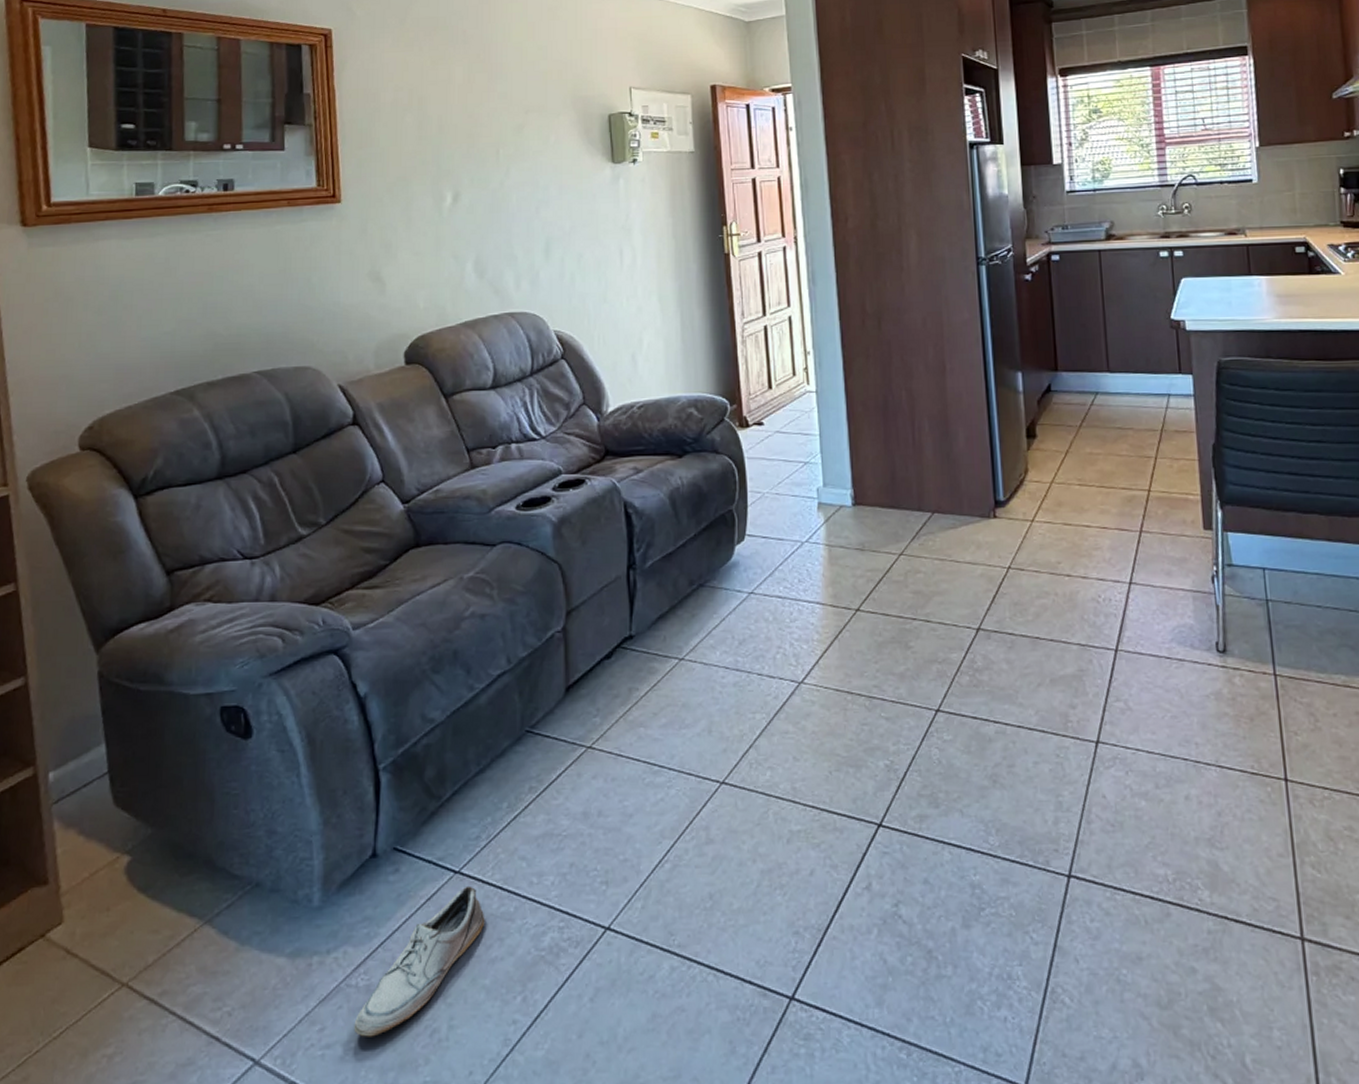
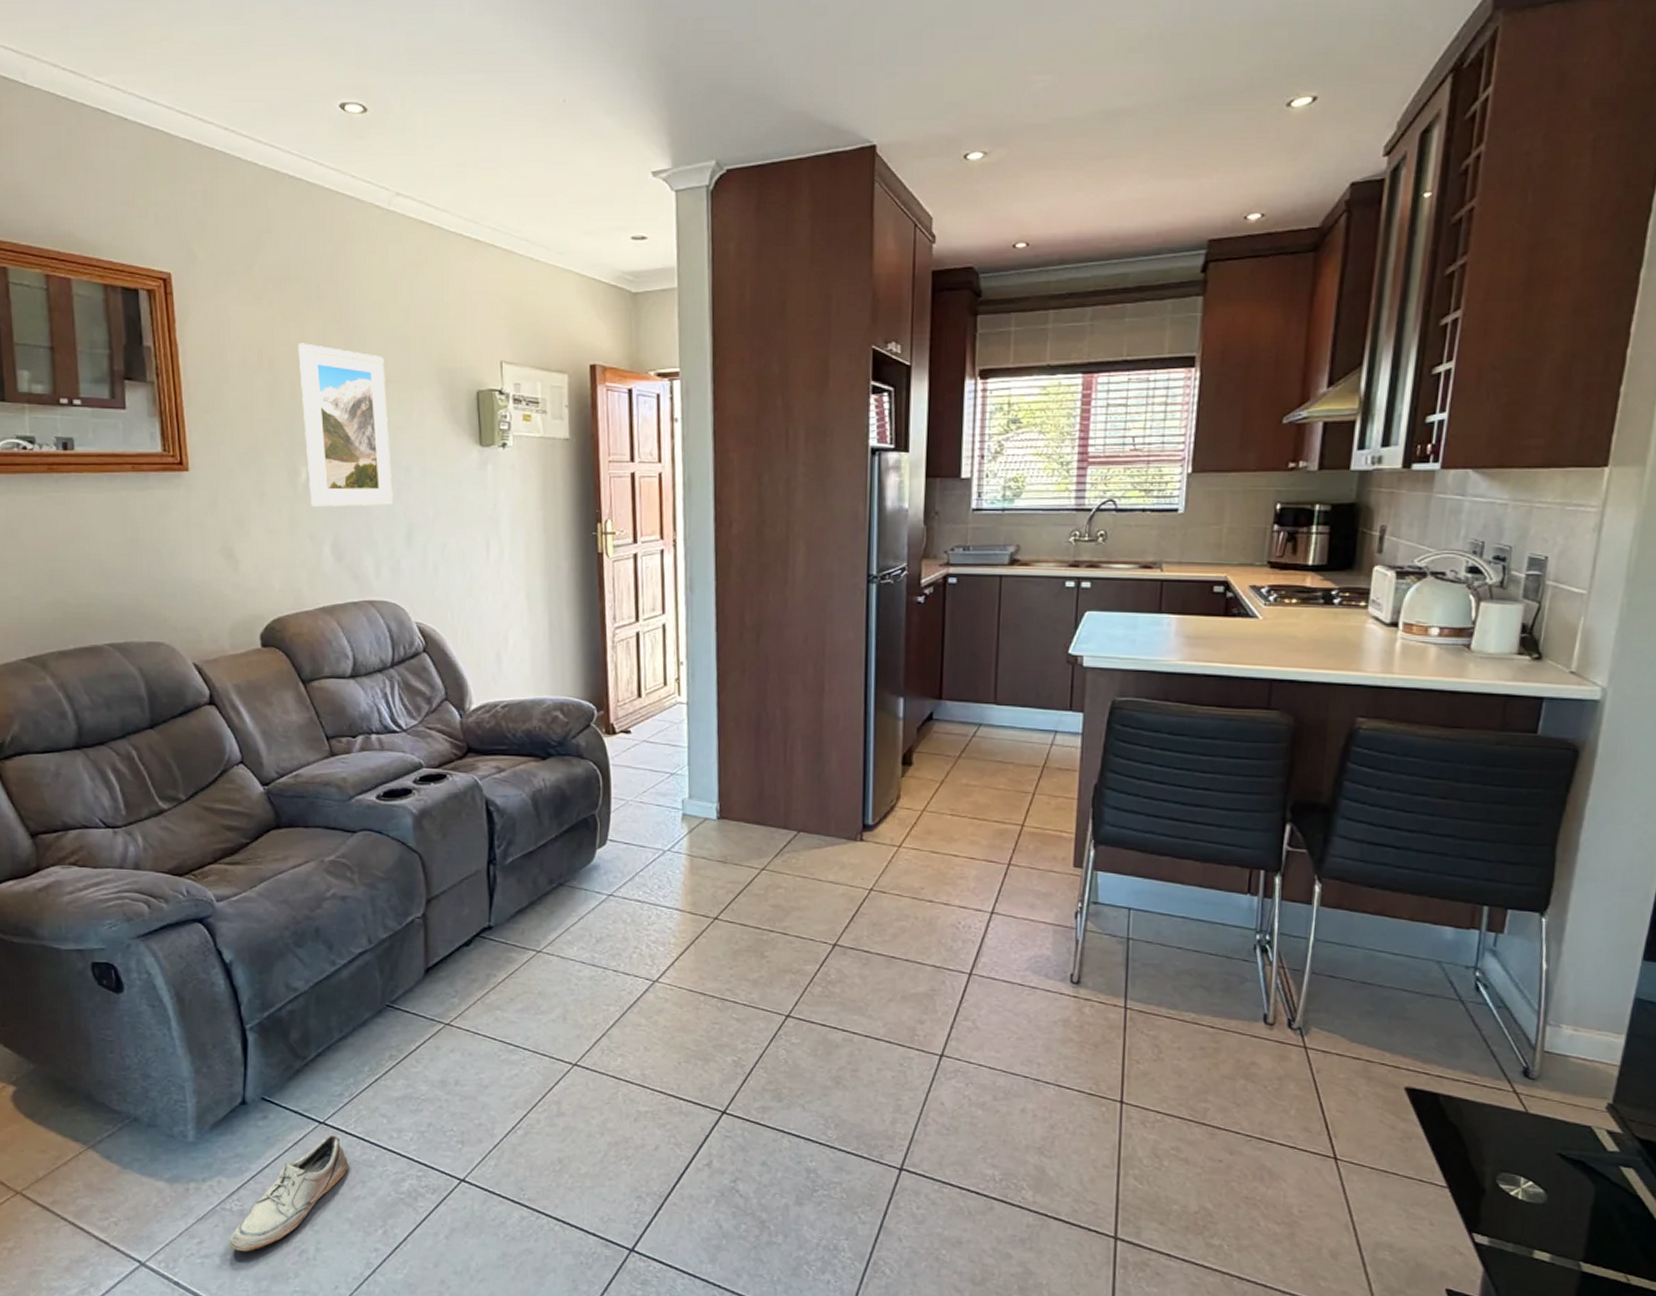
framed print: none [445,82,532,229] -> present [298,343,393,508]

